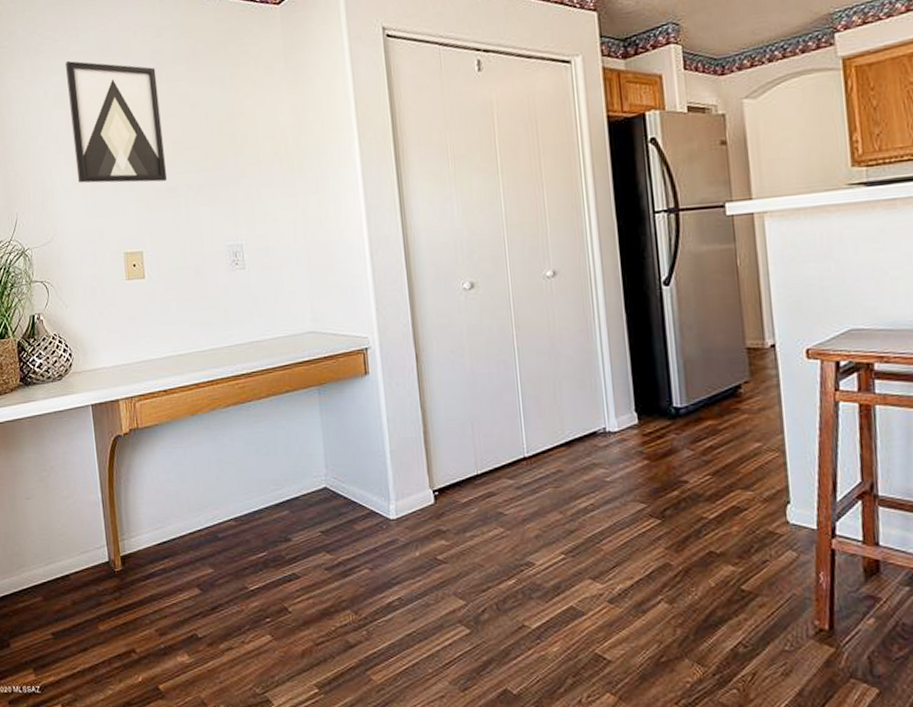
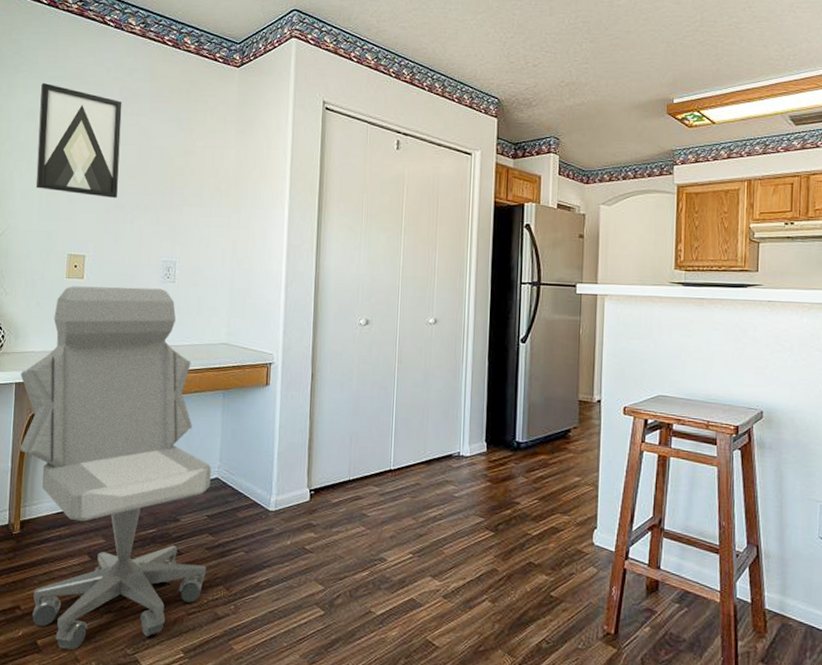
office chair: none [95,278,329,693] -> present [19,286,211,650]

